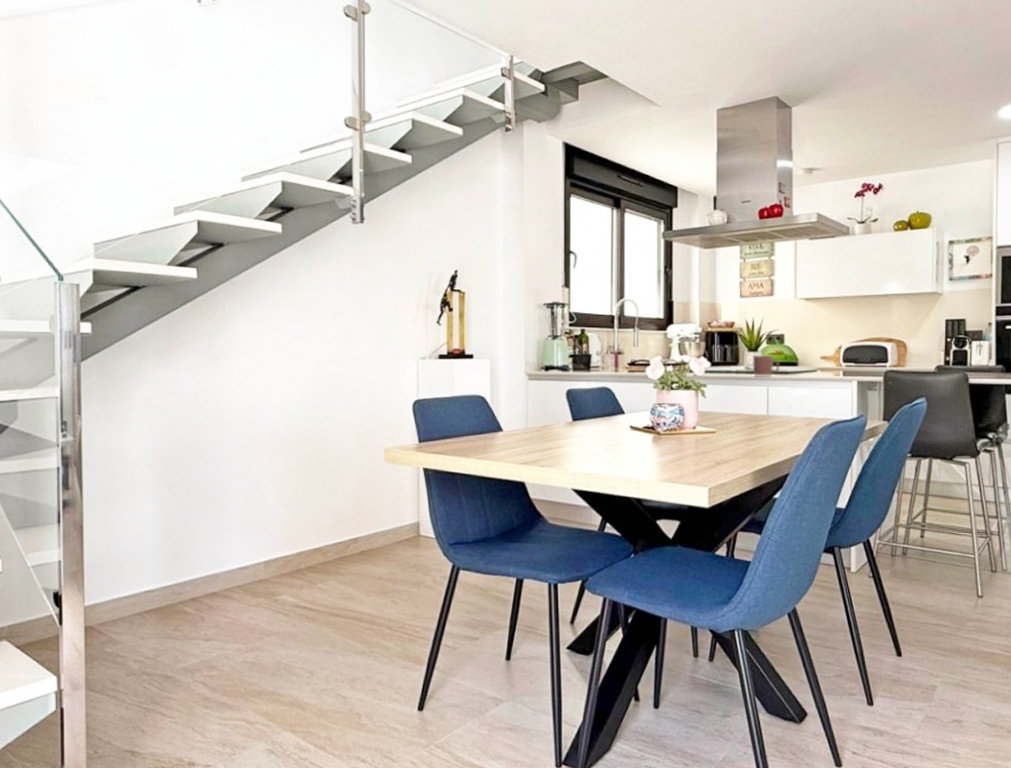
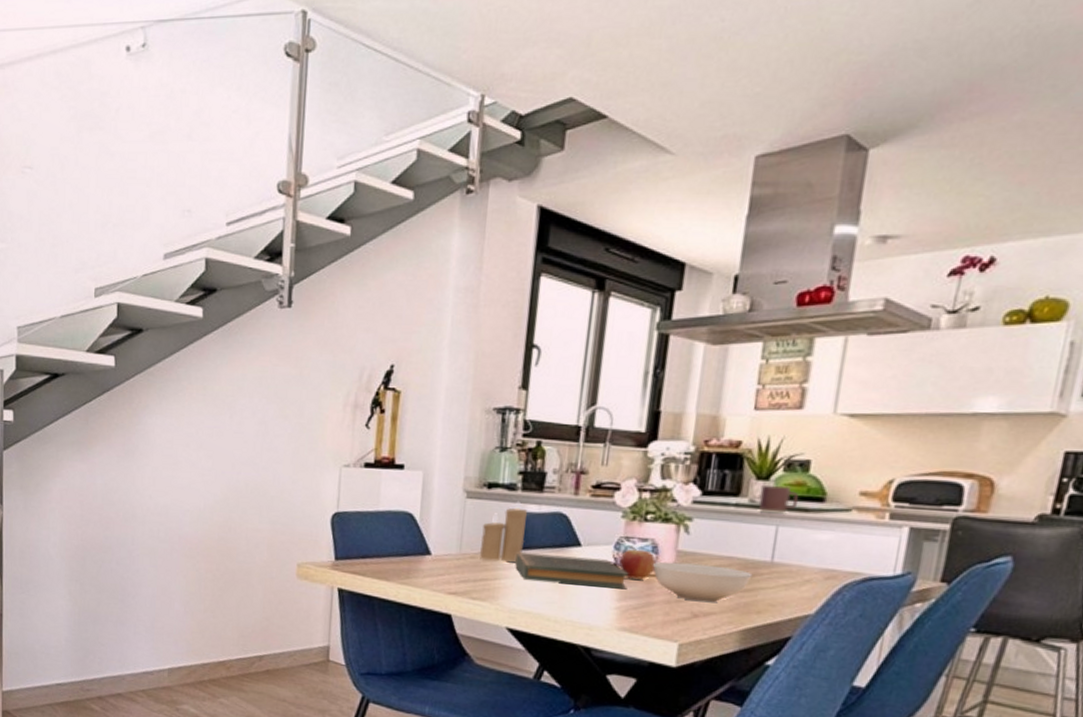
candle: none [543,379,580,432] -> present [479,500,528,563]
book: none [574,423,664,447] -> present [515,552,629,590]
fruit: none [656,410,683,438] -> present [619,546,656,580]
bowl: none [681,421,755,452] -> present [652,561,753,603]

